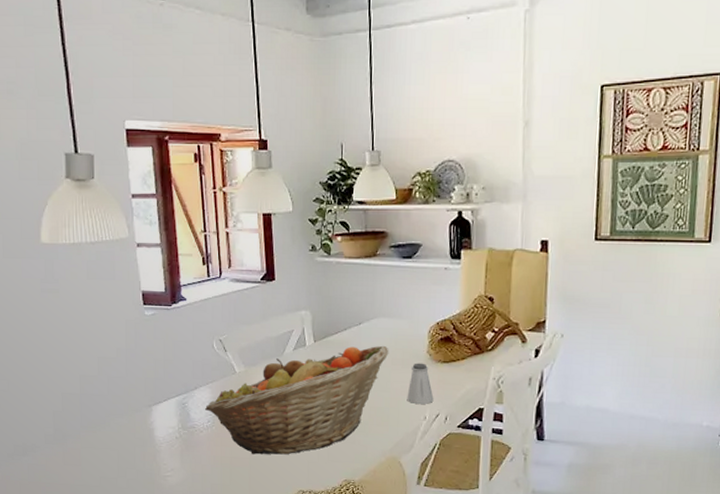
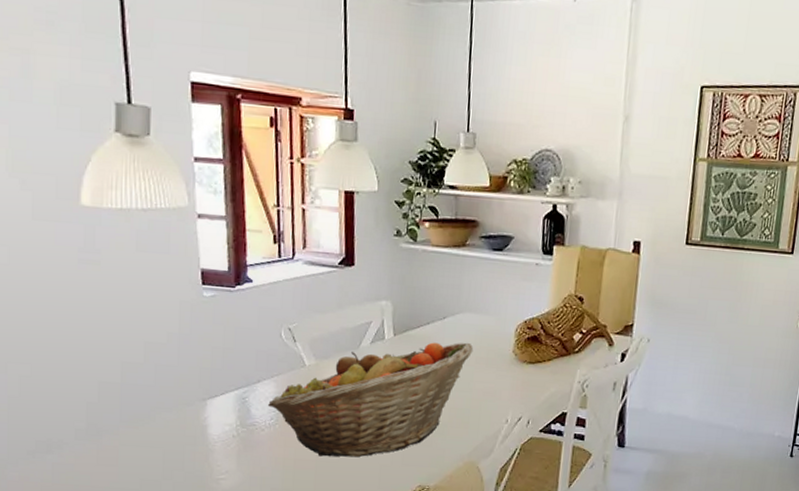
saltshaker: present [407,363,434,404] -> none [489,362,517,407]

